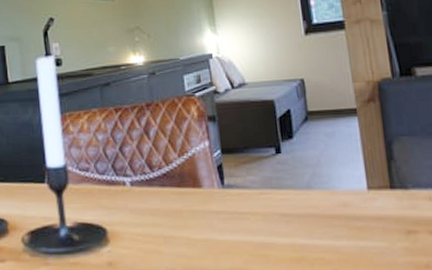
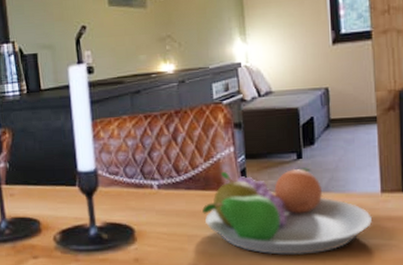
fruit bowl: none [178,163,360,258] -> present [202,168,372,255]

